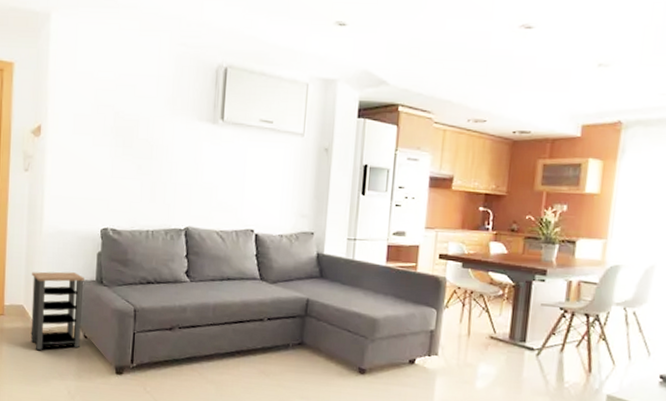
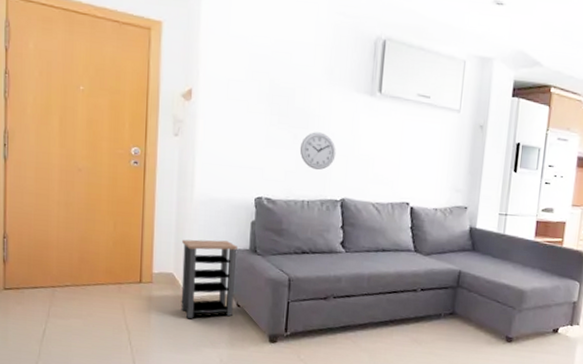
wall clock: none [144,162,180,200] -> present [299,132,336,171]

